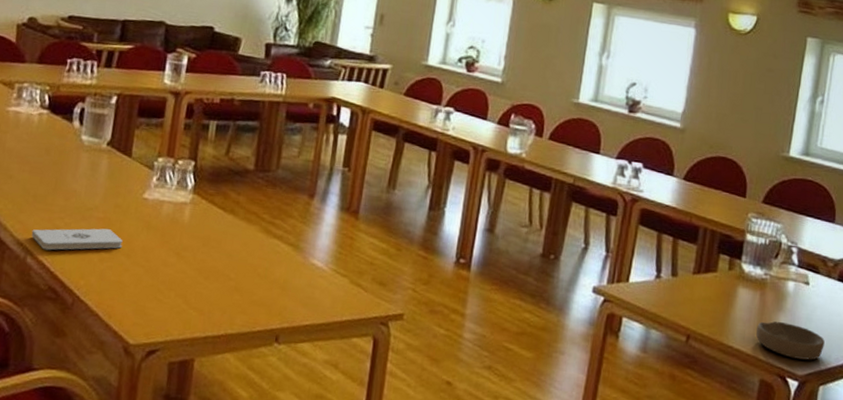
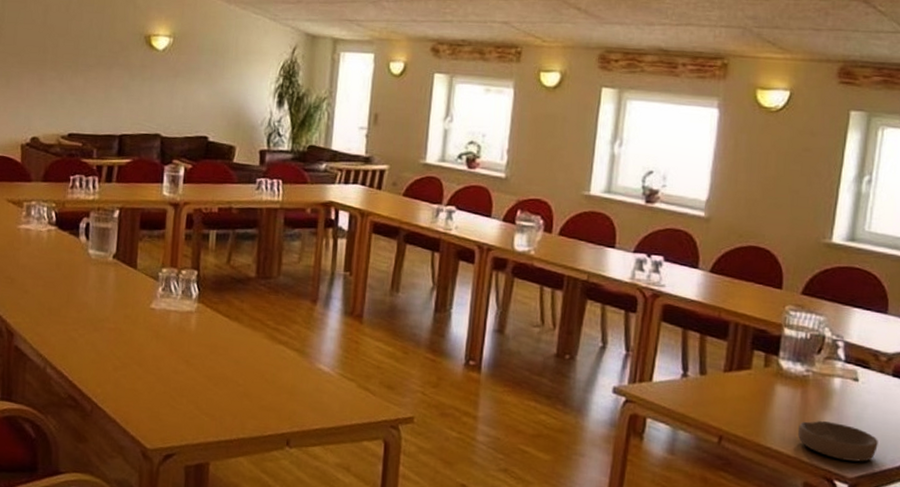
notepad: present [31,228,123,251] -> none [49,338,134,361]

